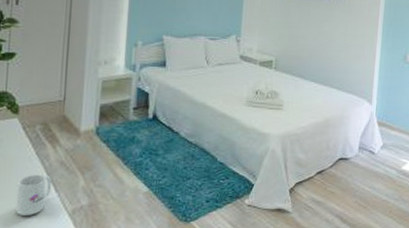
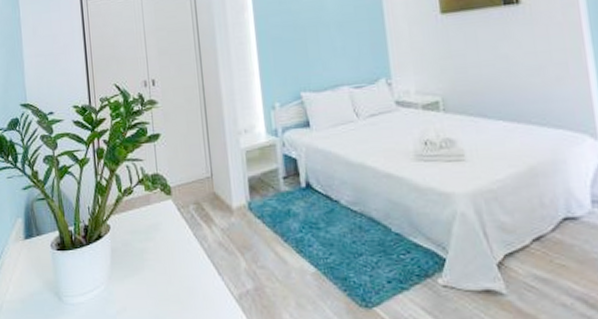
mug: present [16,174,52,215] -> none [181,256,215,301]

